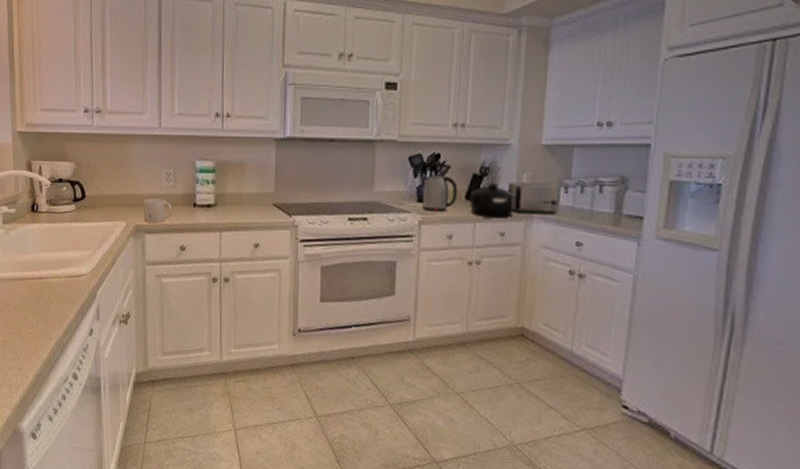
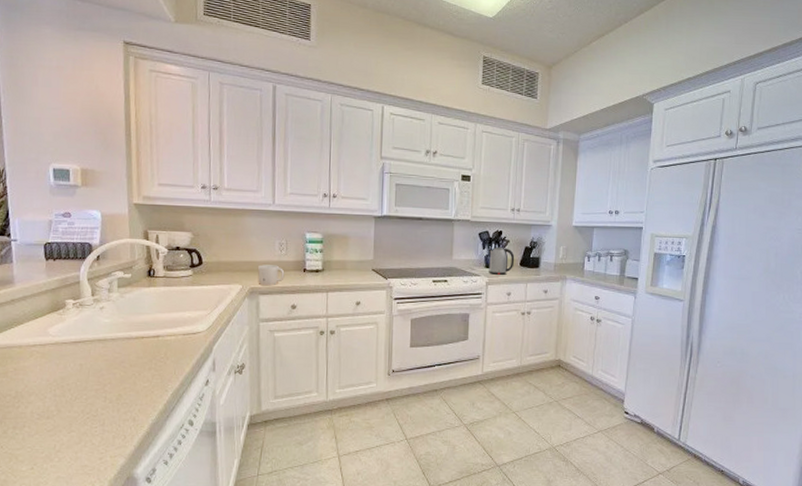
saucepan: present [470,183,515,219] -> none [523,254,555,280]
toaster: present [508,182,560,215] -> none [550,253,585,277]

